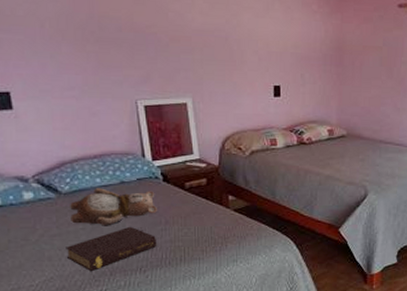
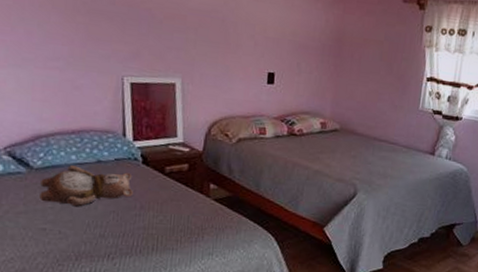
book: present [66,226,156,271] -> none [31,208,129,254]

